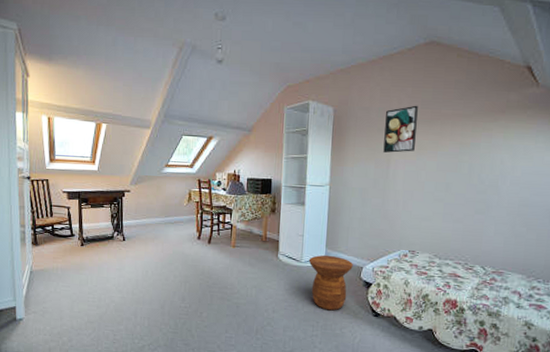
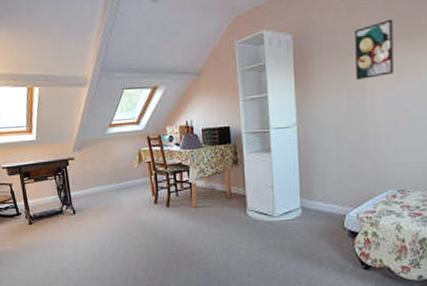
side table: present [308,255,353,311] -> none [282,205,334,268]

